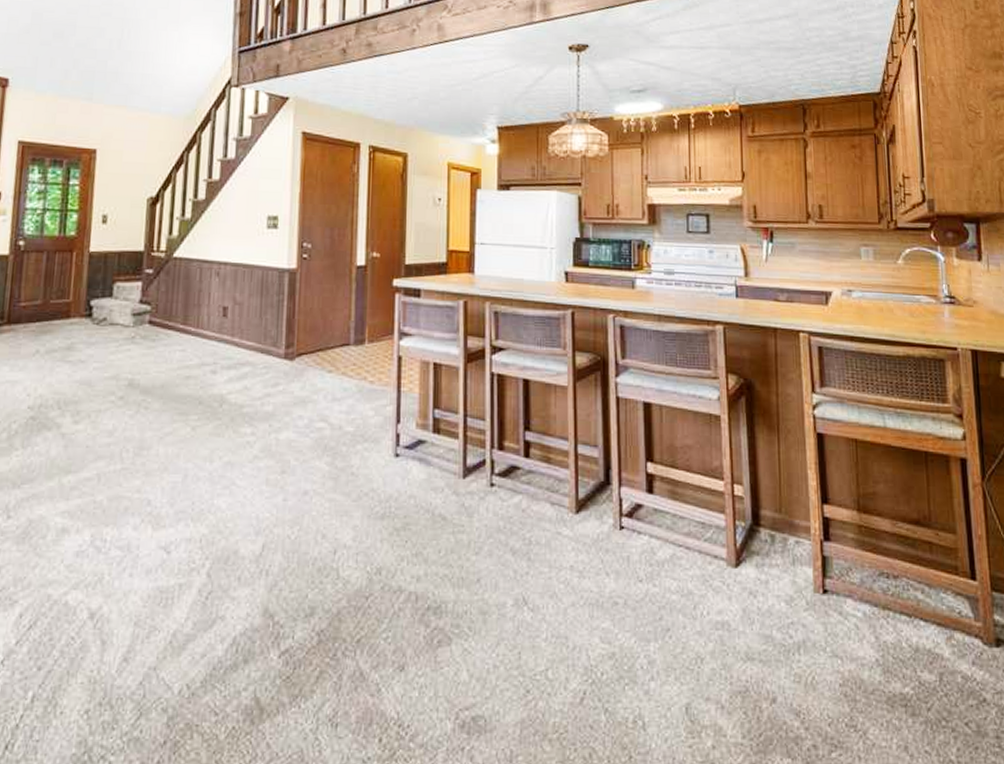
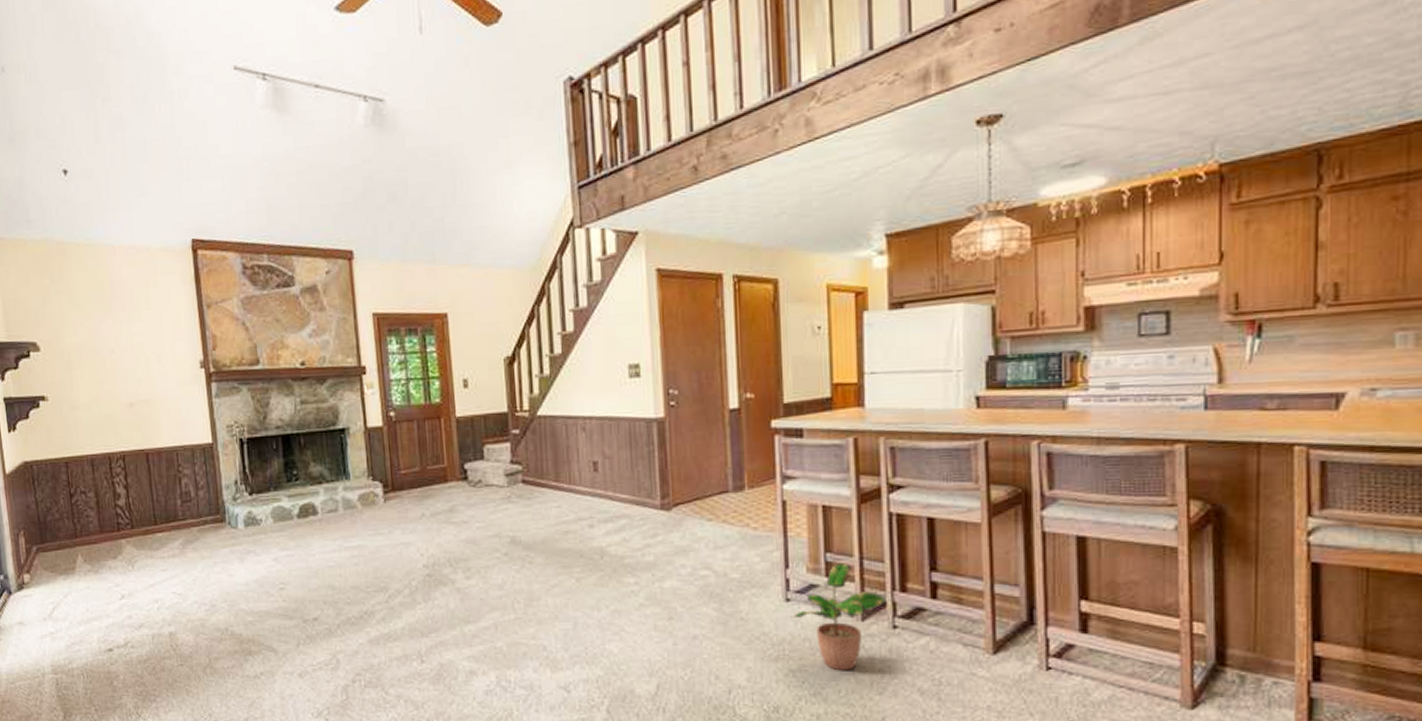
potted plant: none [399,420,486,530] -> present [791,563,886,671]

